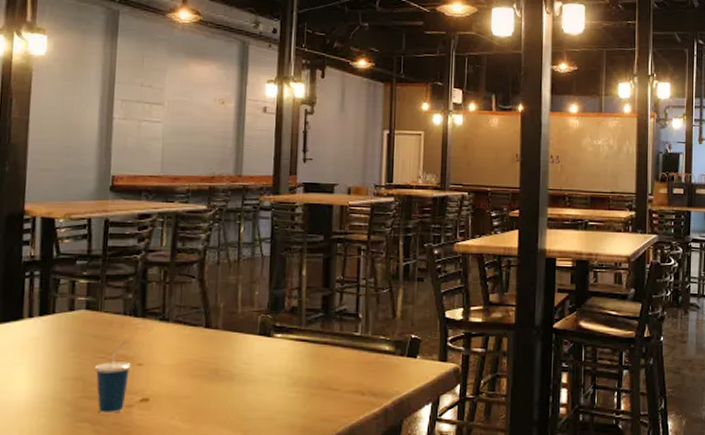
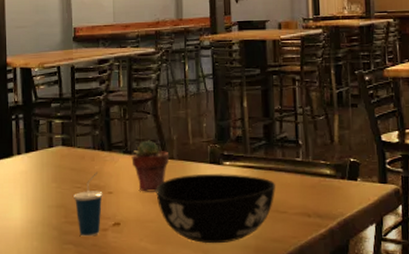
potted succulent: none [168,307,213,365] -> present [131,140,169,192]
bowl: none [194,347,331,423] -> present [156,174,276,244]

